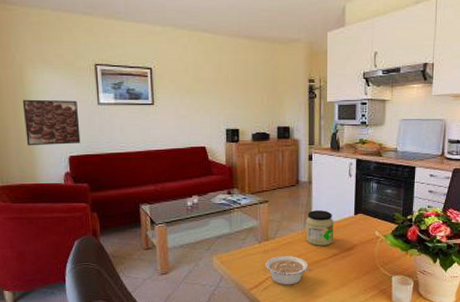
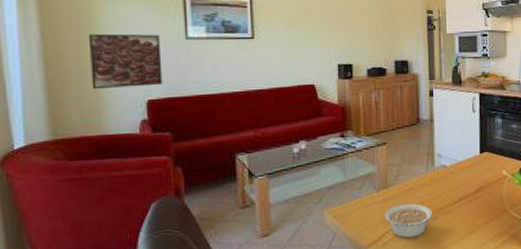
jar: present [306,210,334,246] -> none [429,150,459,191]

